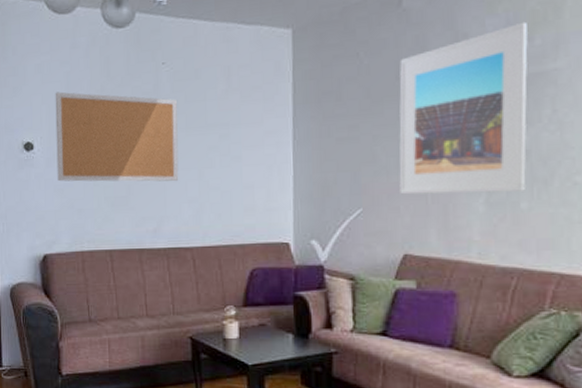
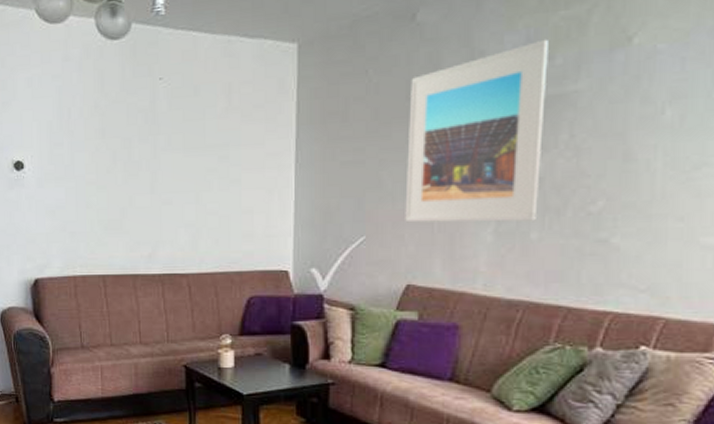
bulletin board: present [55,92,179,182] -> none [46,107,175,205]

